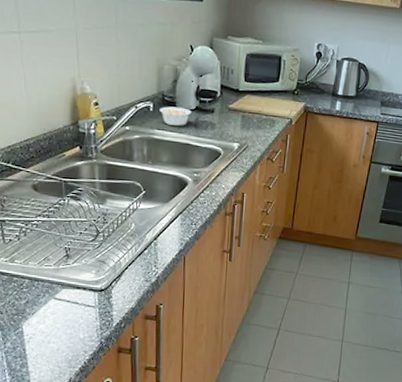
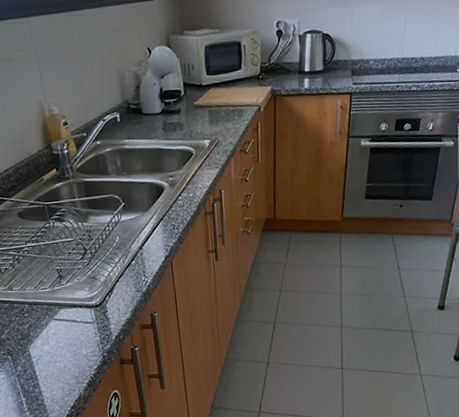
legume: present [159,105,192,126] -> none [126,109,158,133]

